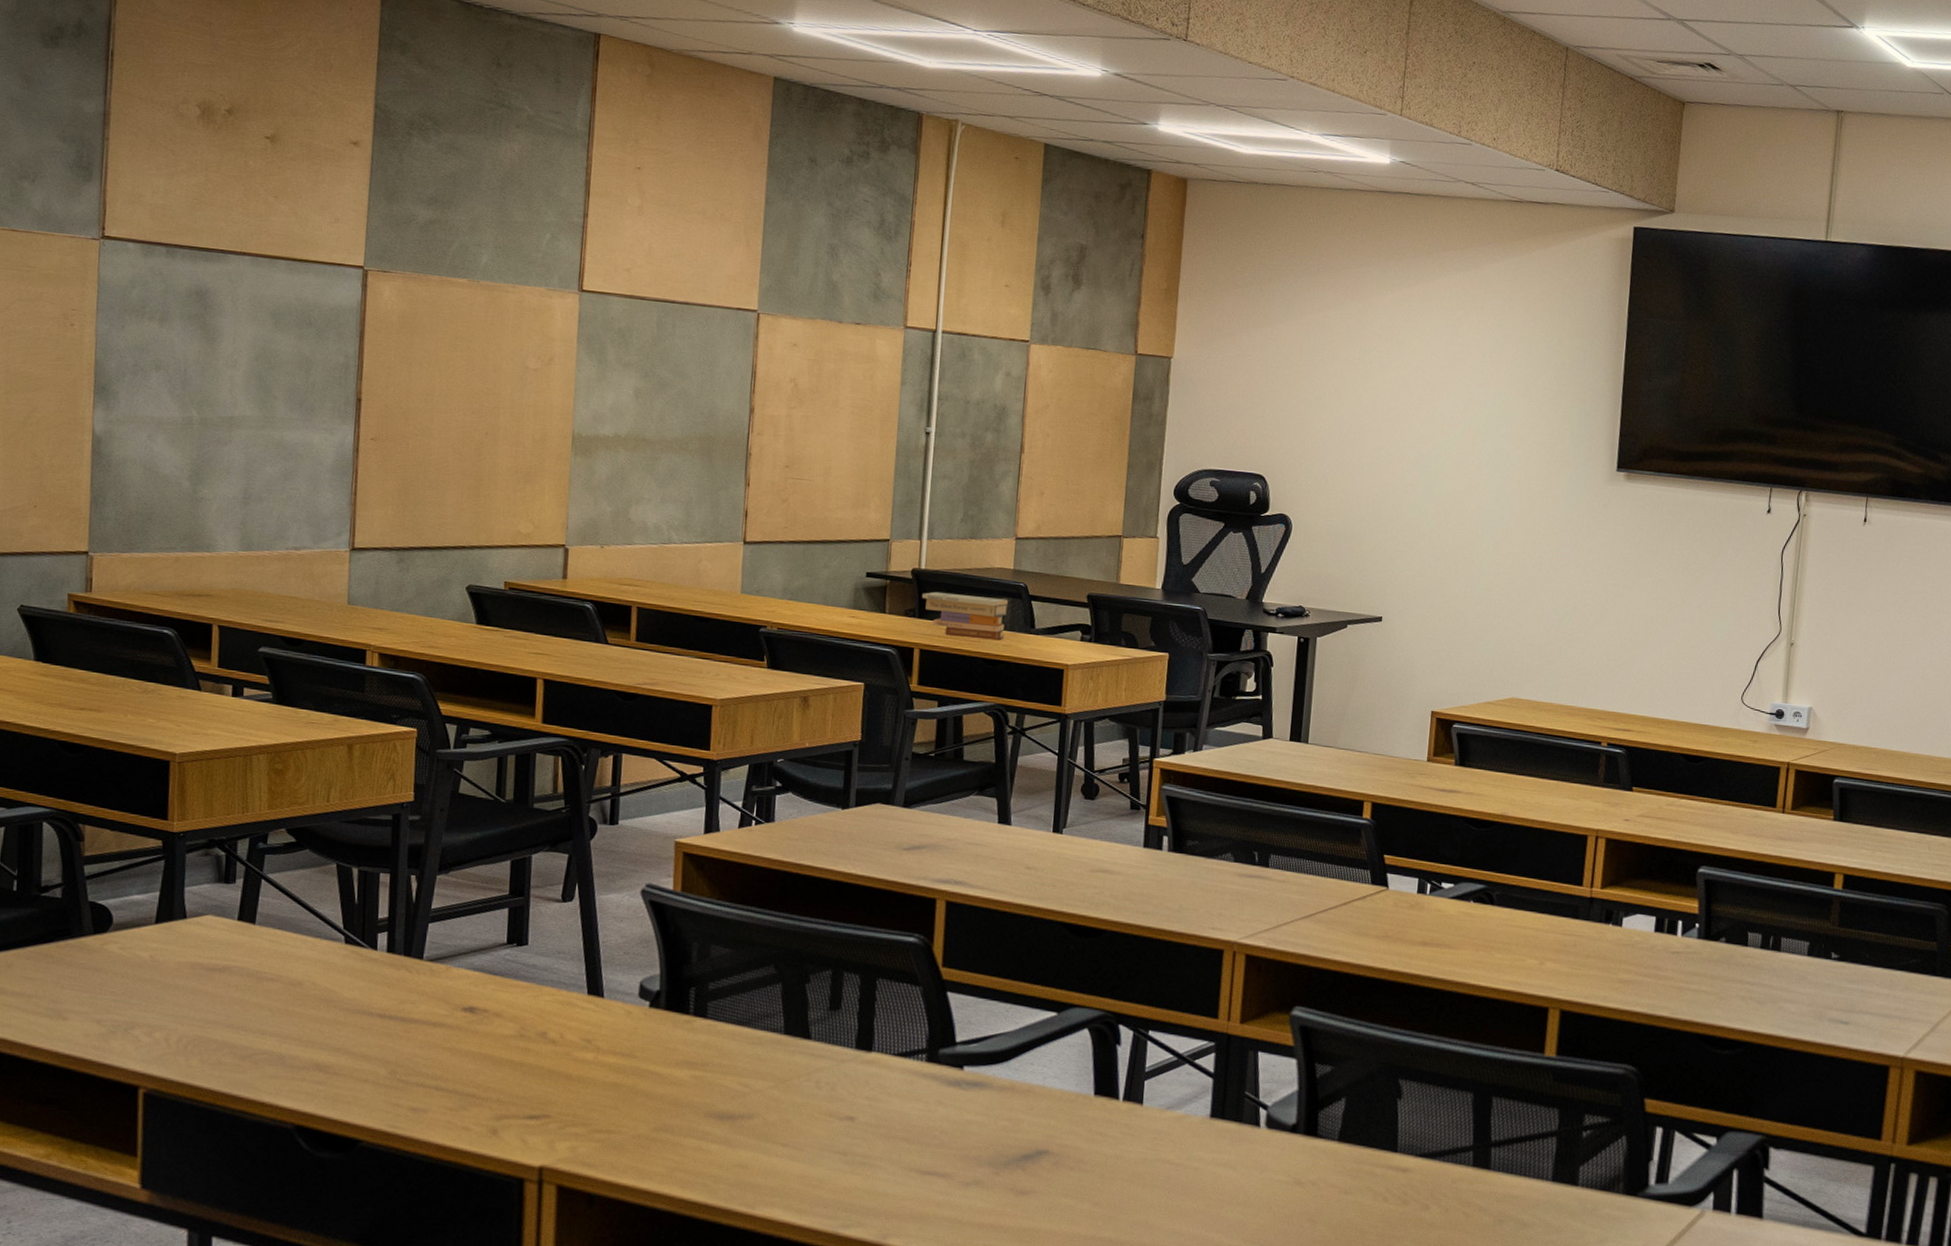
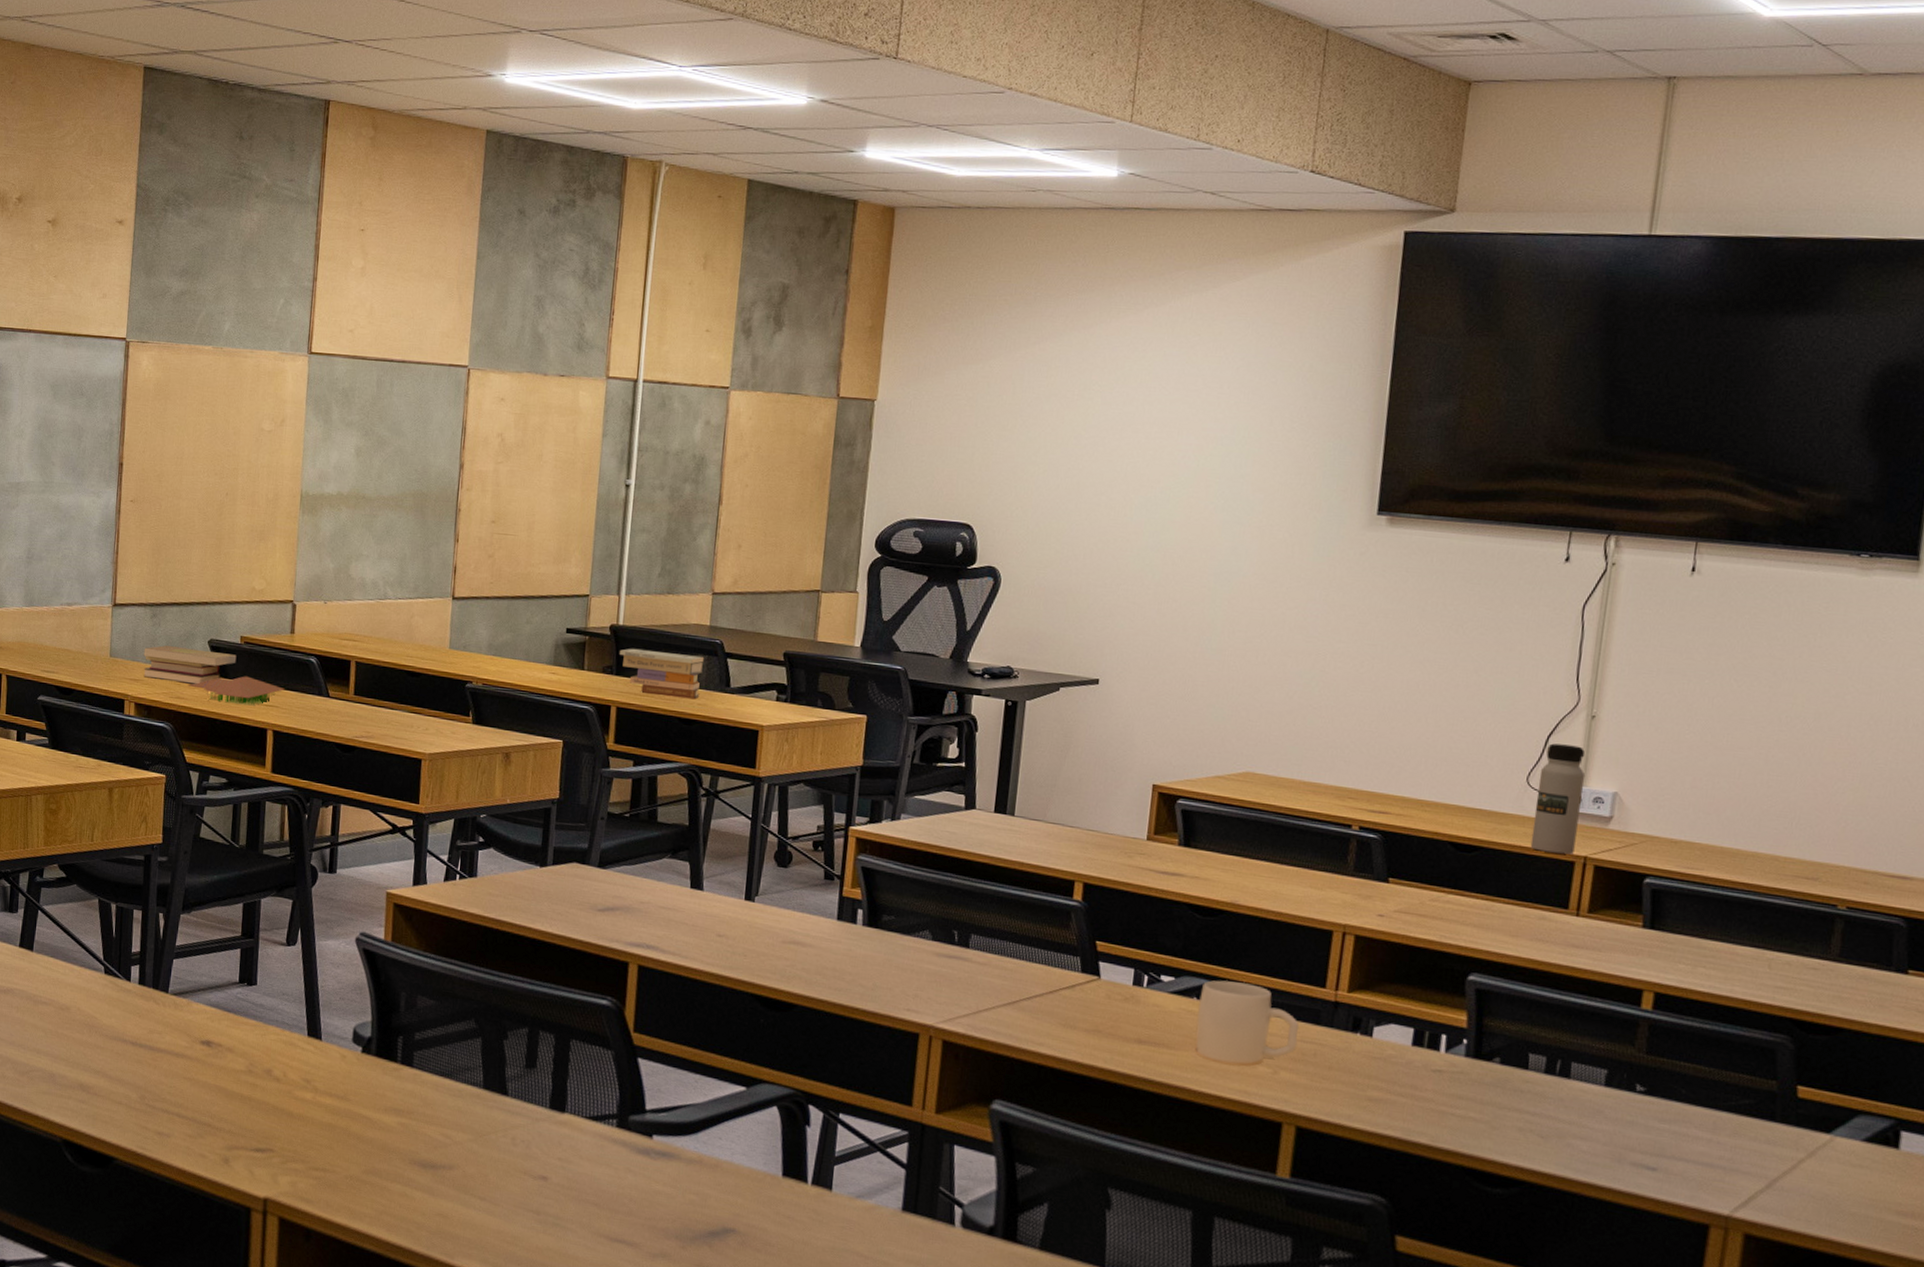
books: none [389,592,500,633] -> present [143,645,237,685]
papers: none [442,623,557,654] -> present [188,676,285,706]
mug: none [1473,884,1561,961] -> present [1195,980,1299,1067]
water bottle: none [1745,667,1787,761] -> present [1530,743,1586,855]

